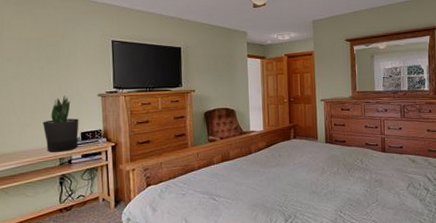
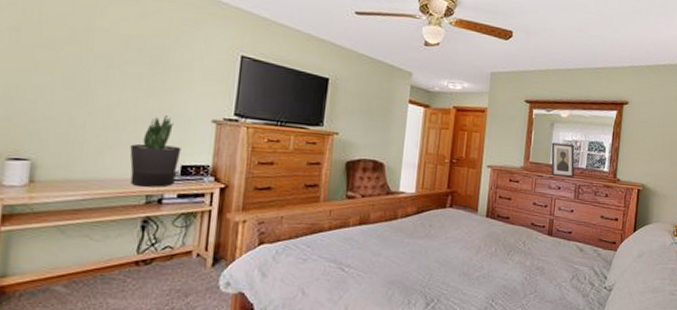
picture frame: none [374,71,398,100] -> present [551,142,575,177]

